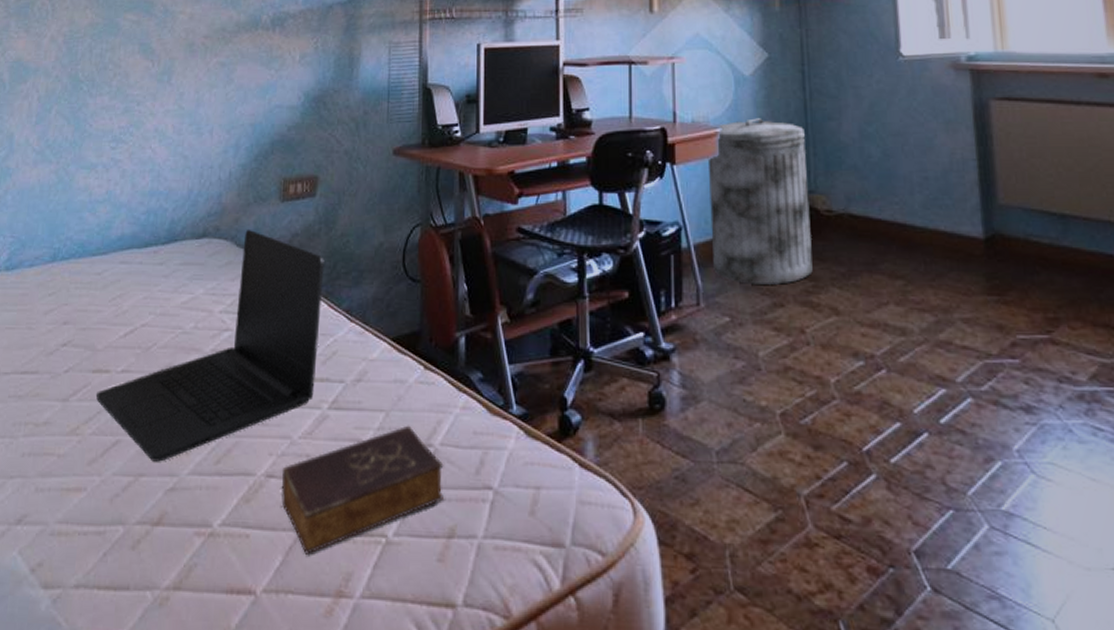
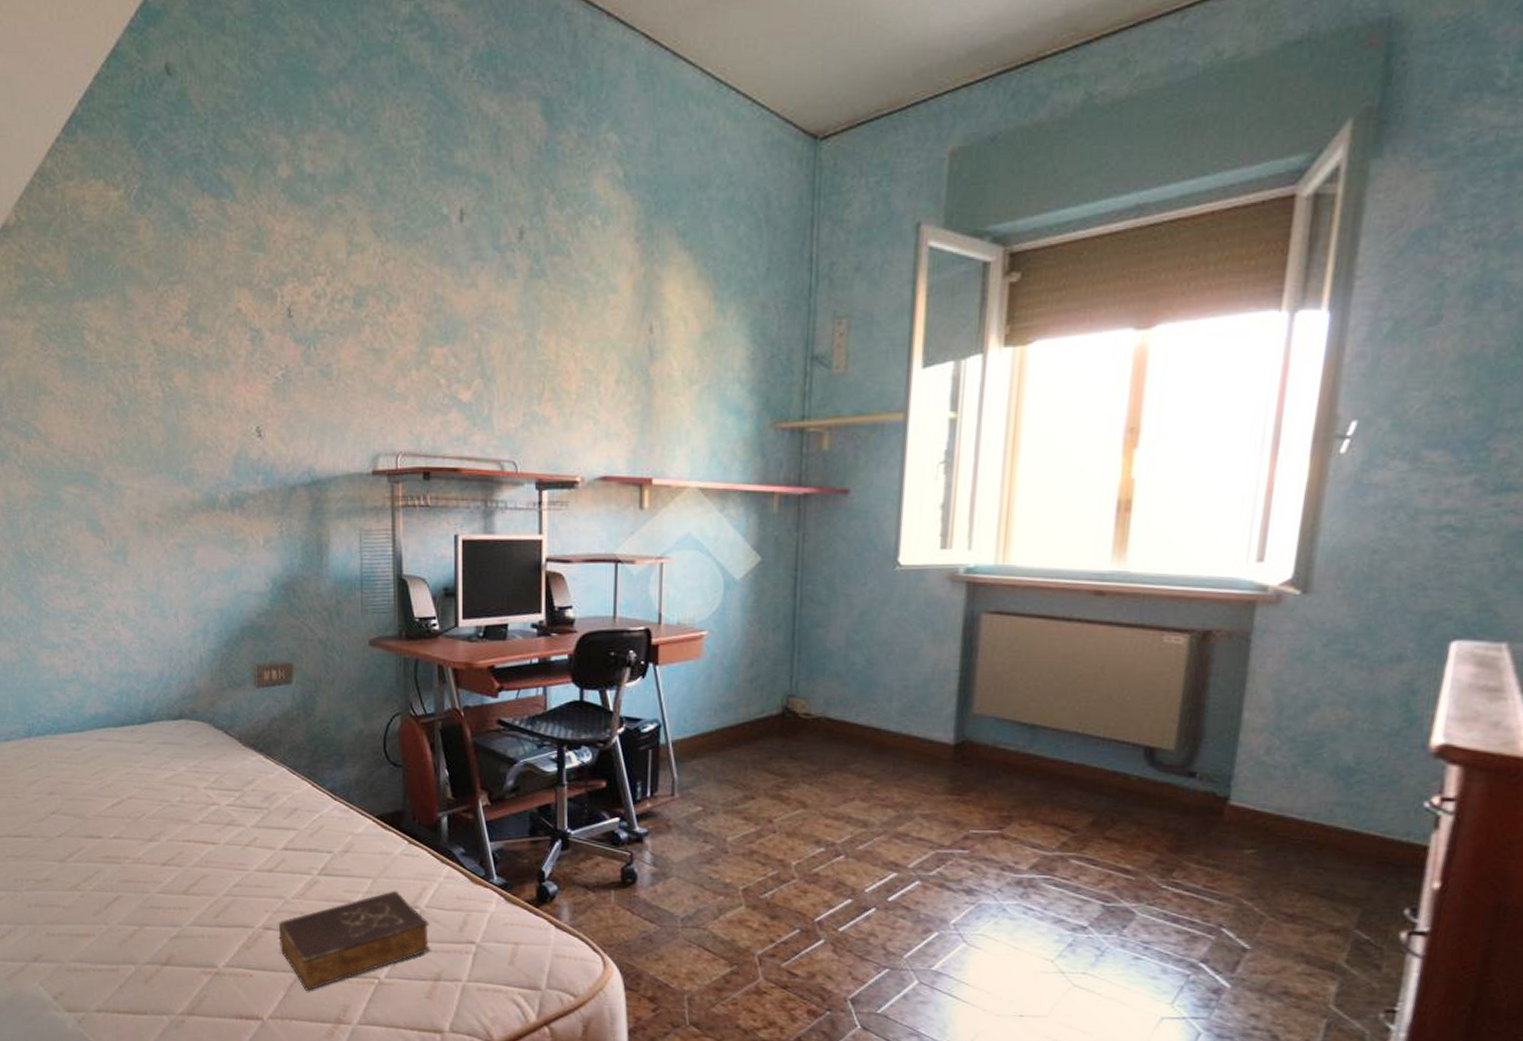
laptop: present [96,229,324,462] -> none [92,712,306,915]
trash can: present [707,118,813,285] -> none [689,622,791,780]

